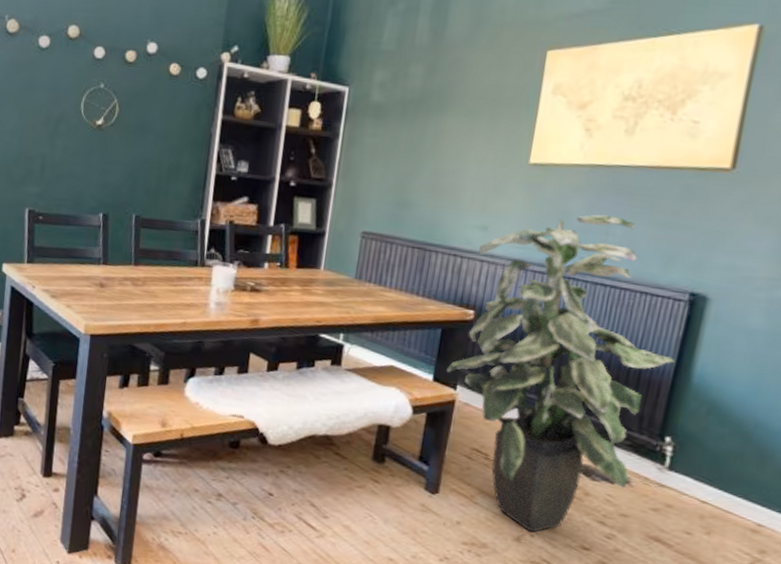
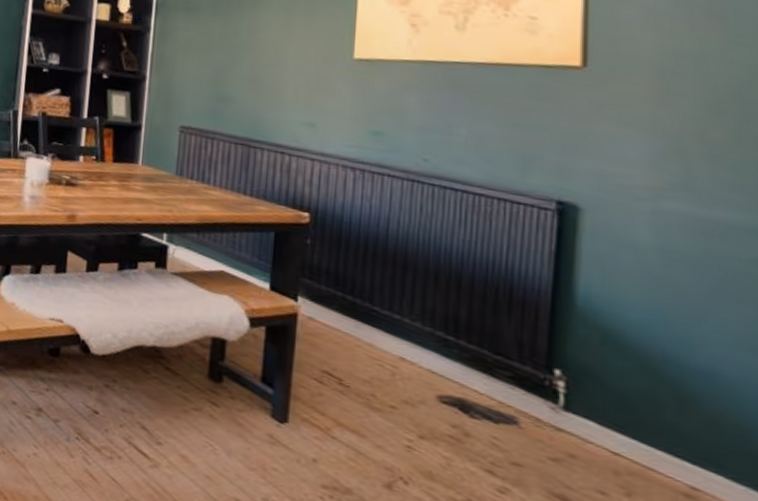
indoor plant: present [446,214,675,533] -> none [284,112,551,479]

